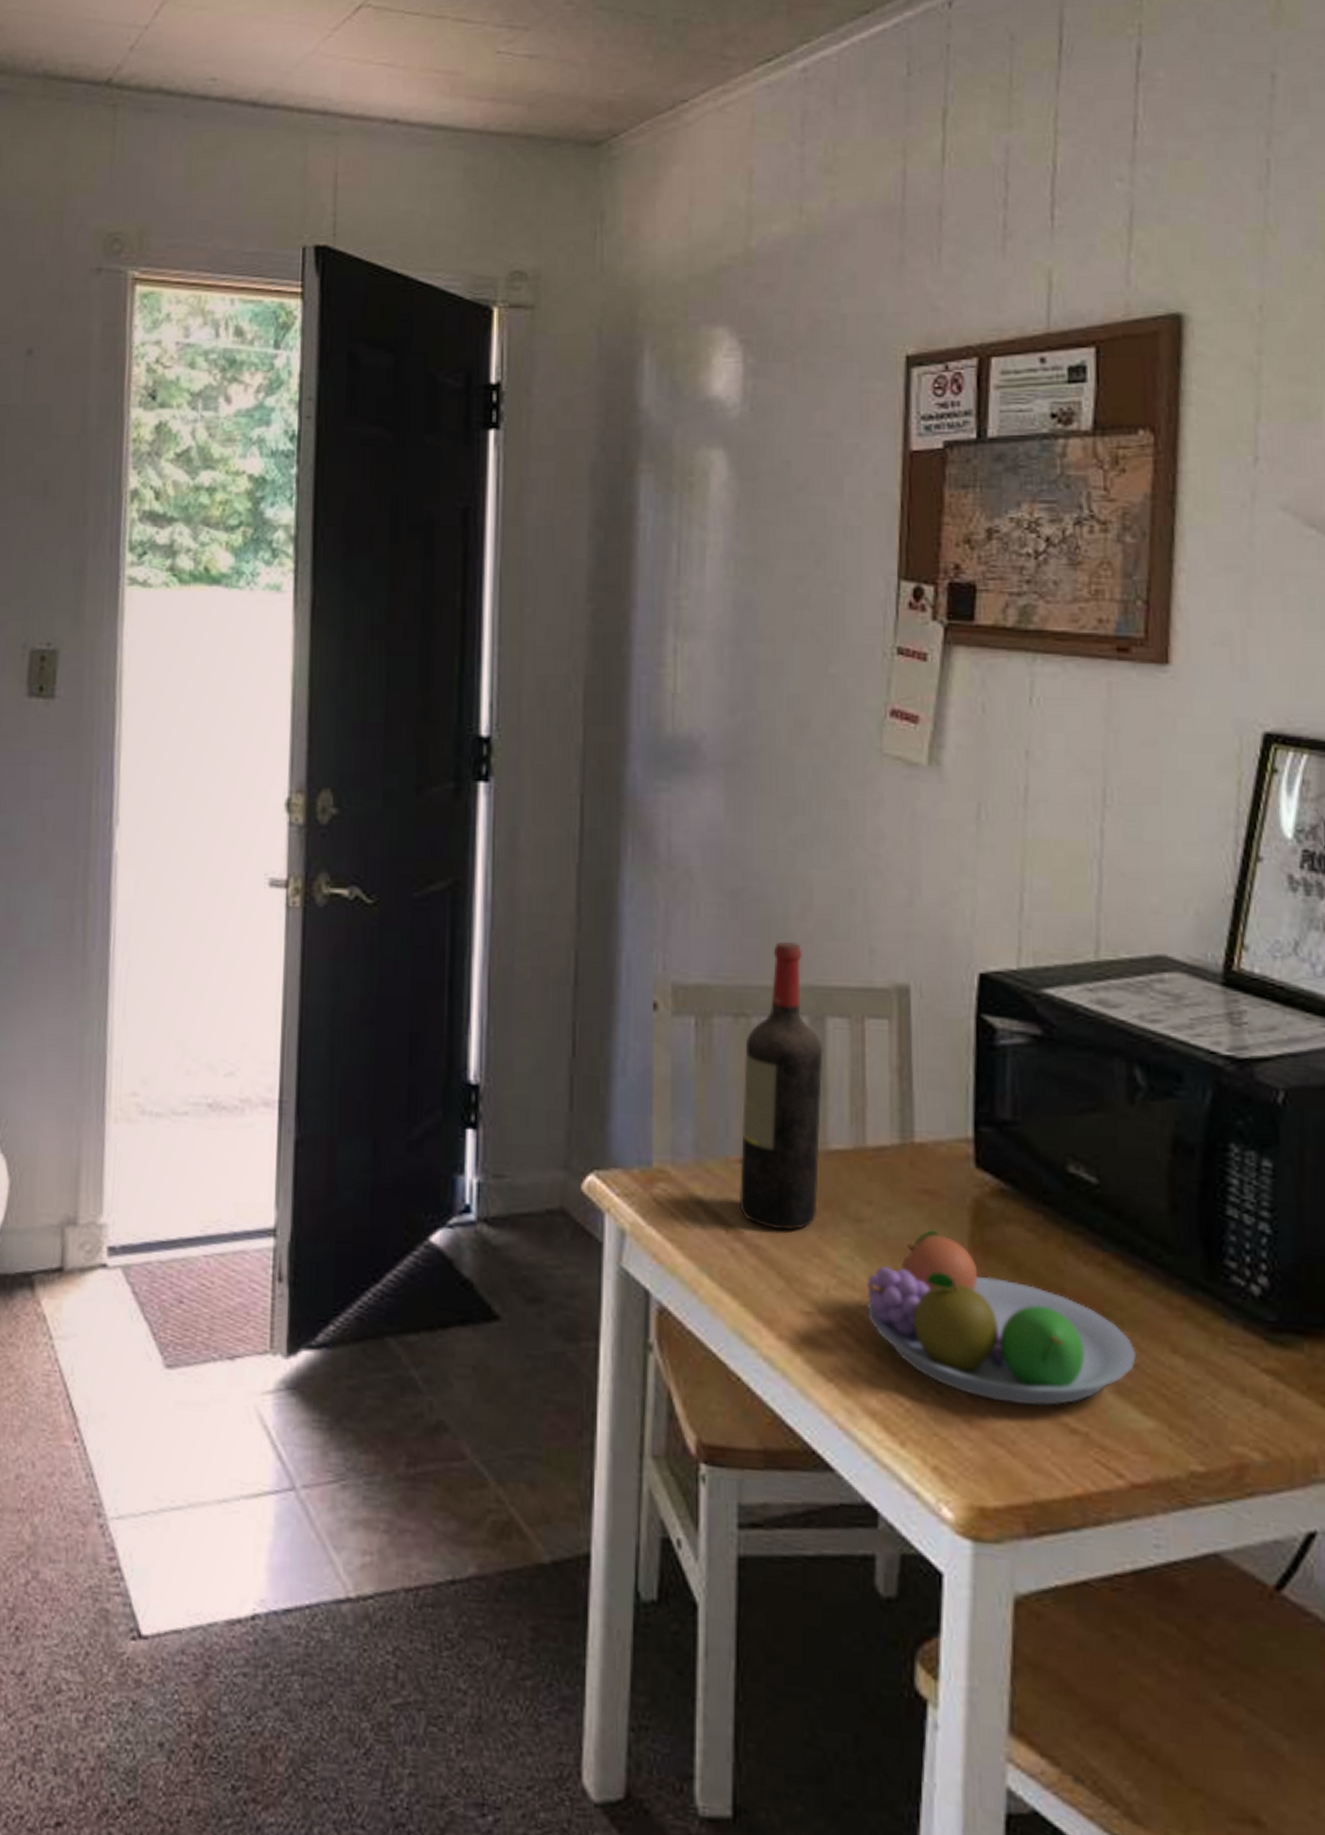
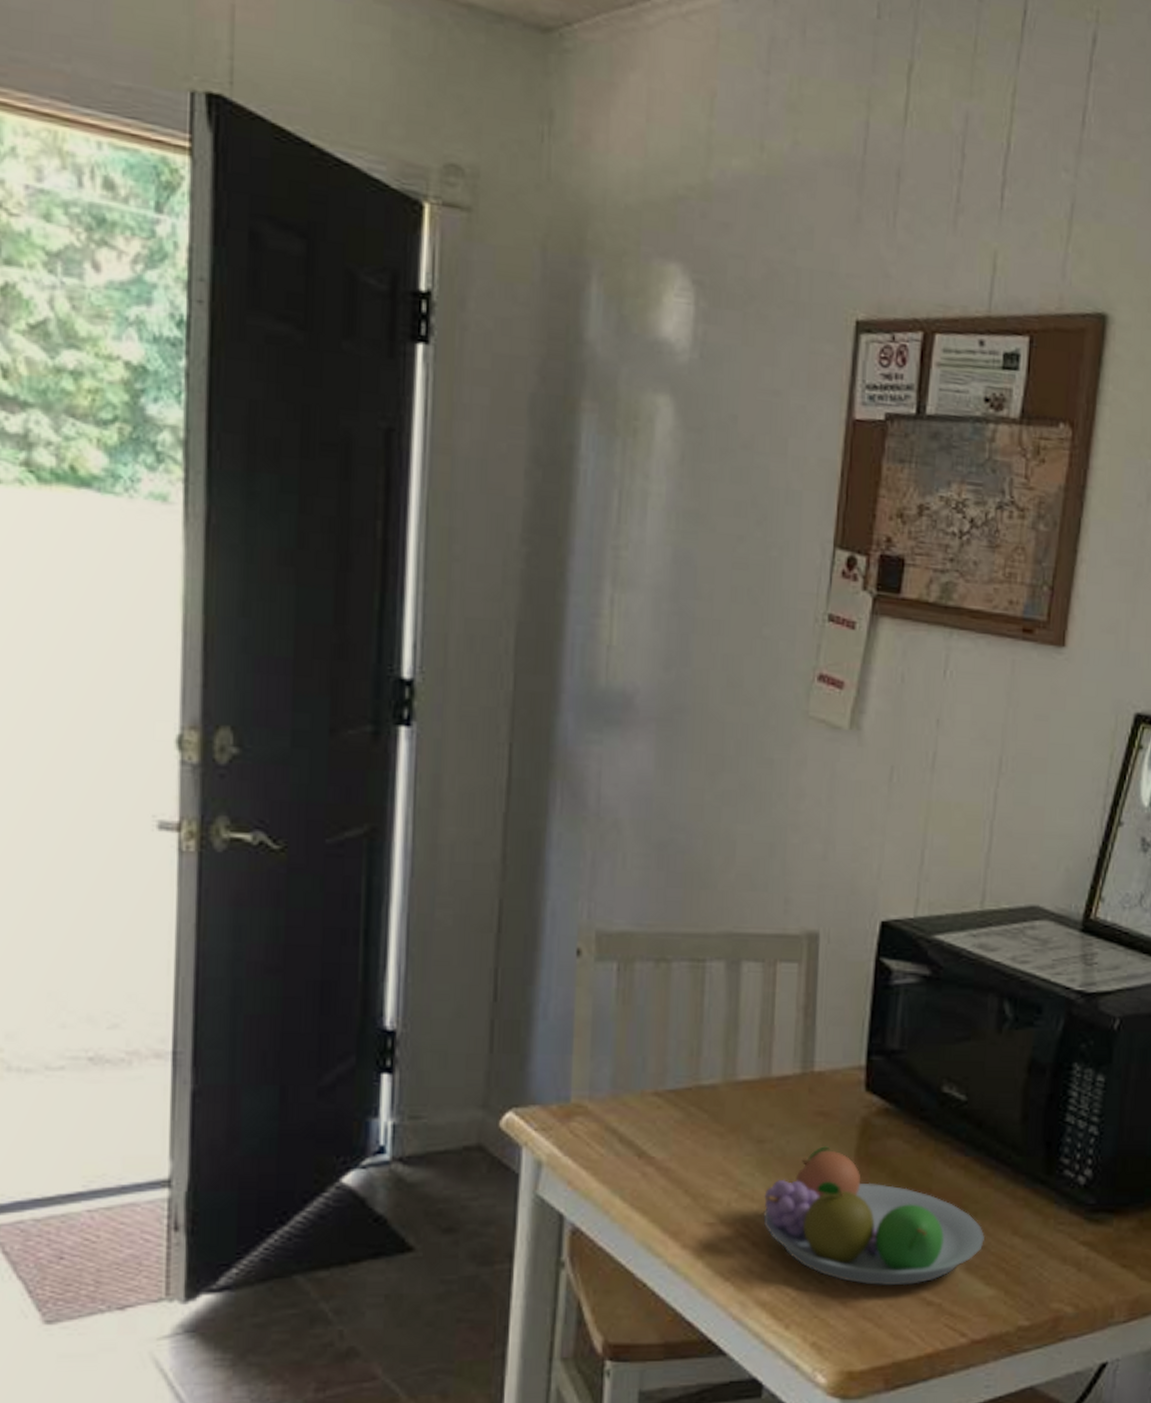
wine bottle: present [740,941,823,1231] -> none [653,891,737,1154]

